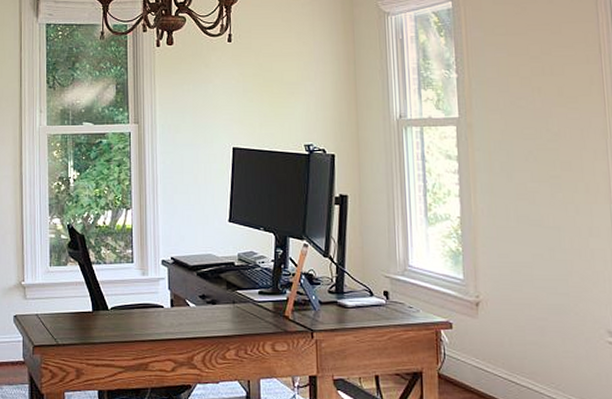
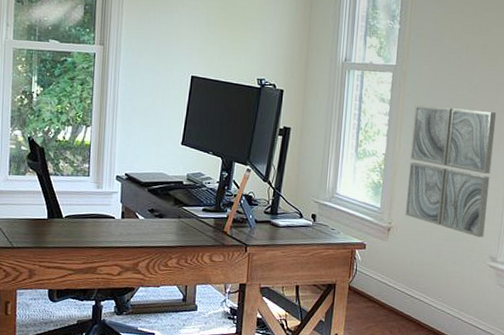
wall art: none [487,159,596,309] -> present [405,105,497,238]

